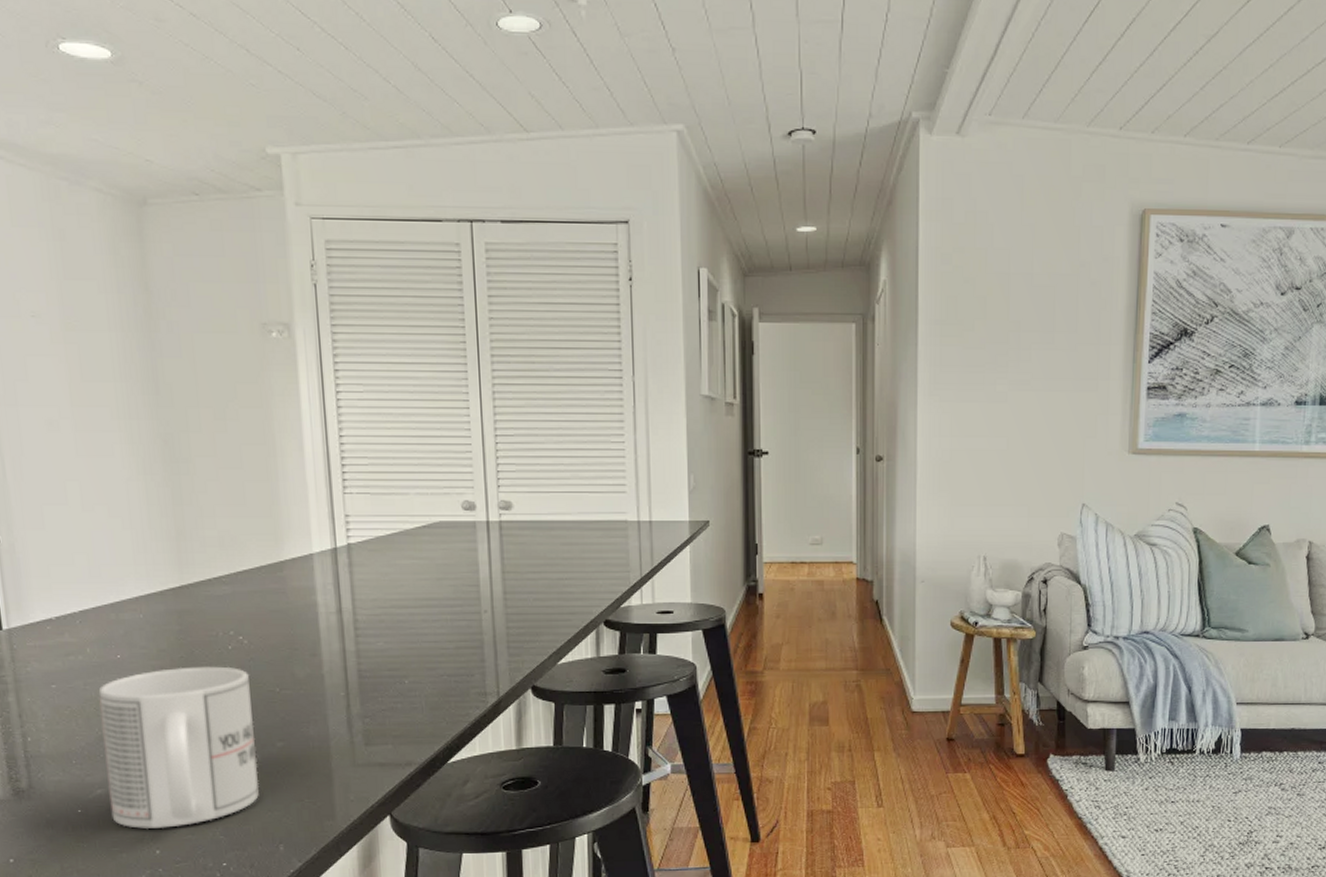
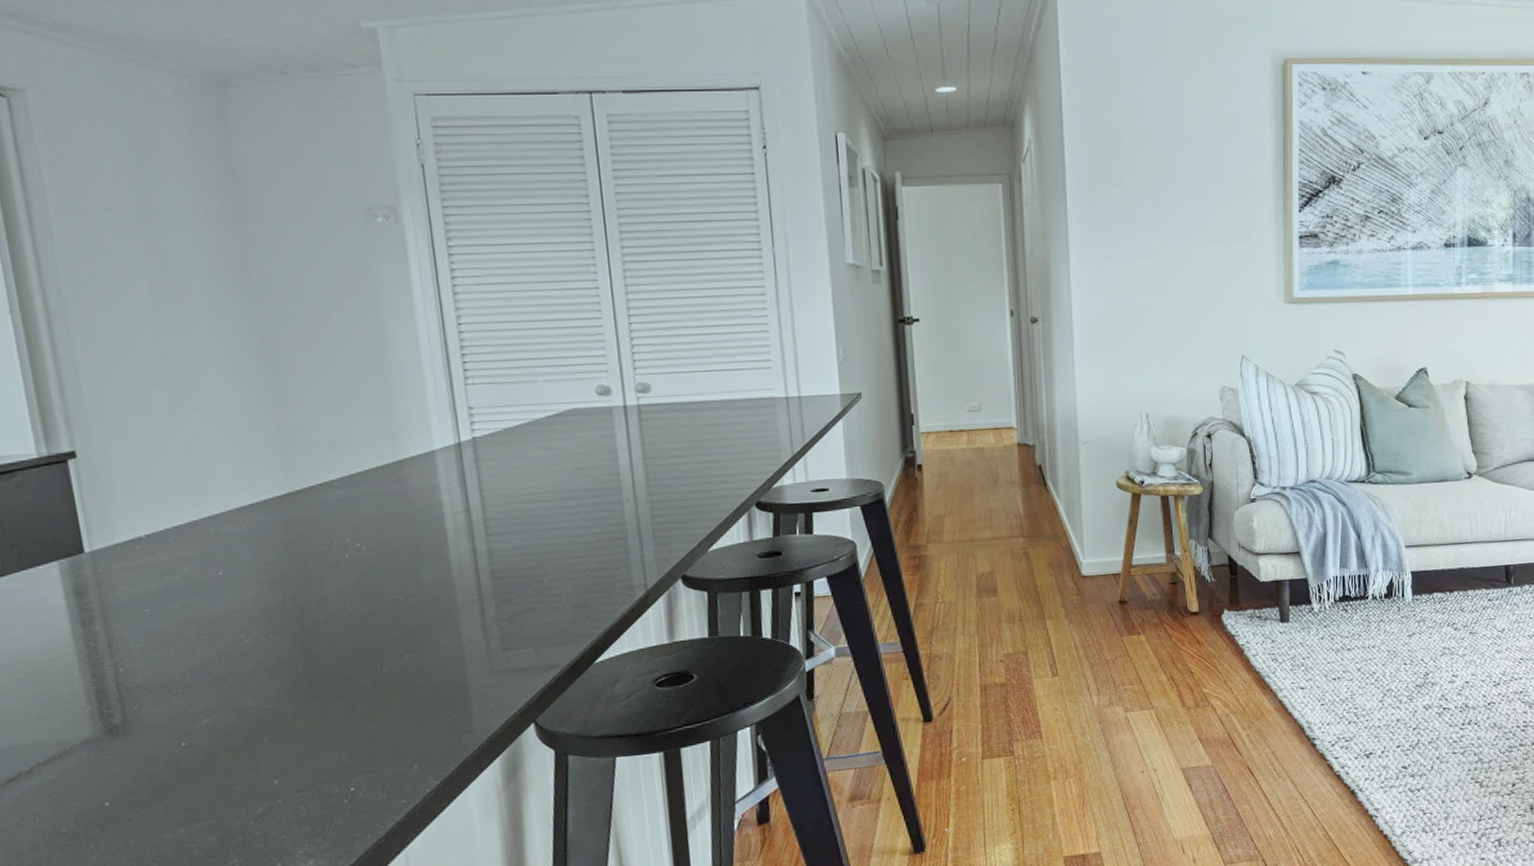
mug: present [98,666,260,829] -> none [199,576,388,758]

